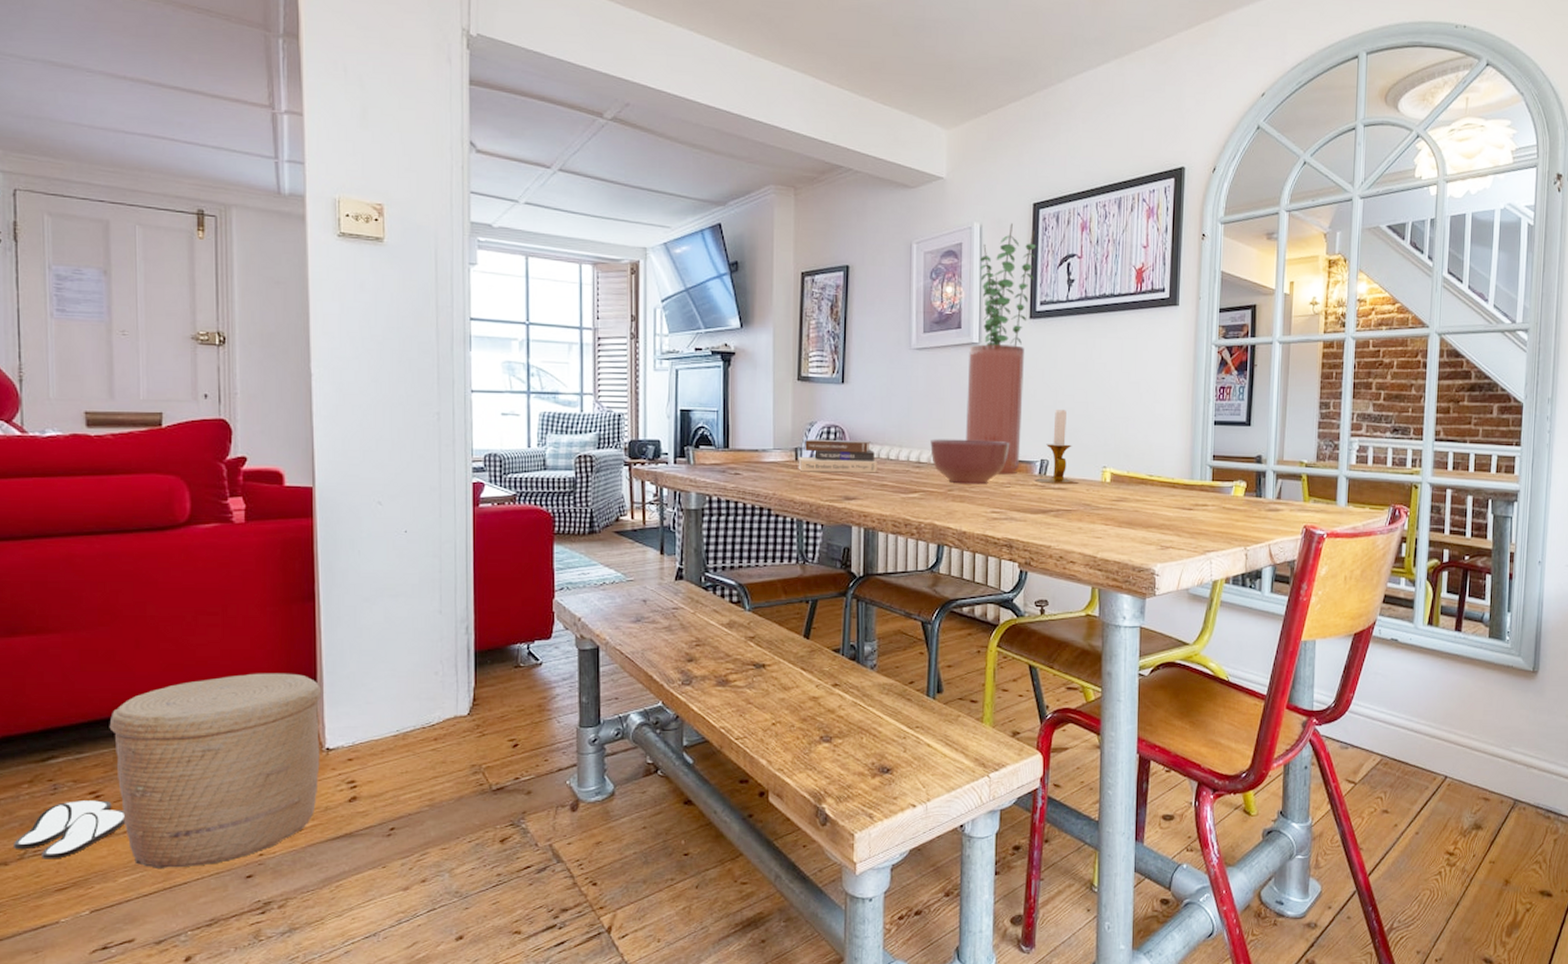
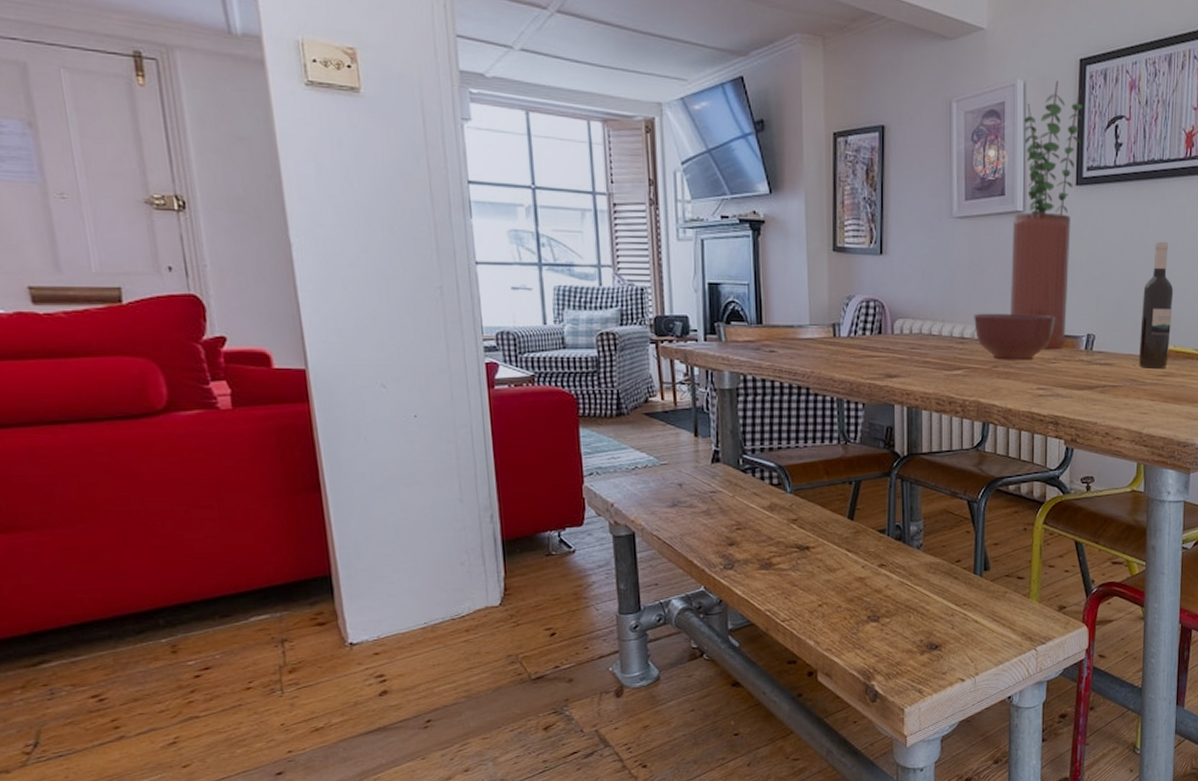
slippers: present [14,800,125,859] -> none [13,703,136,765]
basket: present [109,673,321,868] -> none [104,567,345,770]
books: present [798,439,877,473] -> none [836,313,919,350]
candlestick: present [1035,408,1079,485] -> none [1081,281,1125,360]
wine bottle: none [1091,370,1126,493] -> present [1138,241,1174,368]

